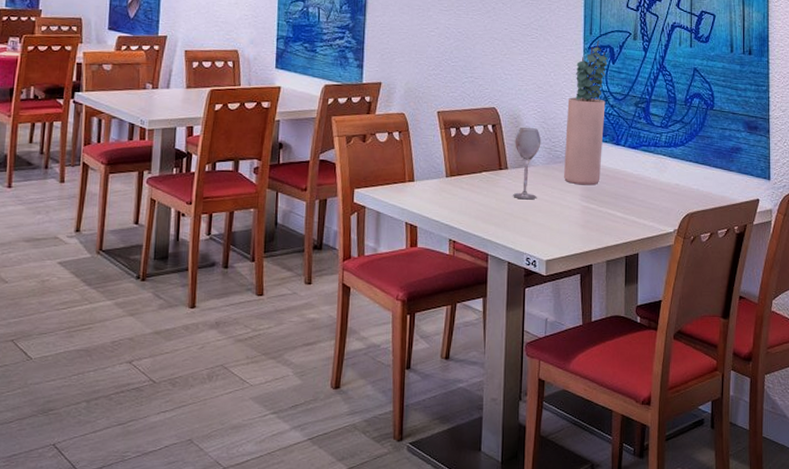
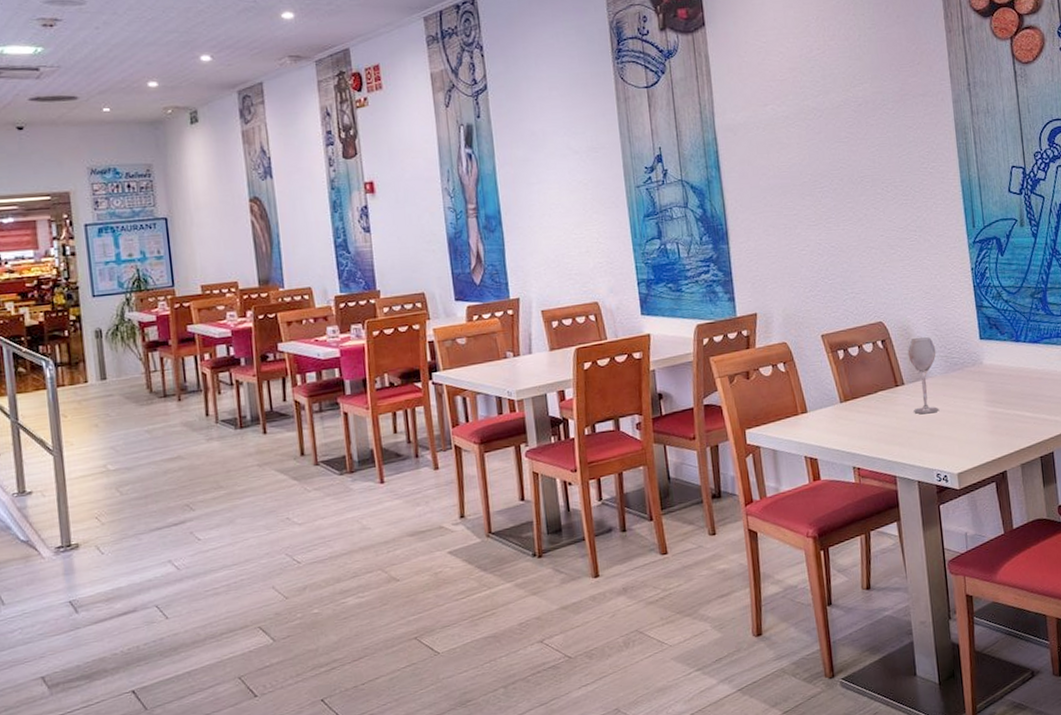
vase: present [563,41,608,186] -> none [958,233,1004,390]

